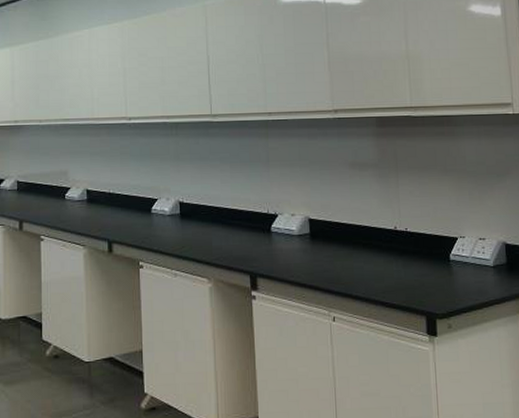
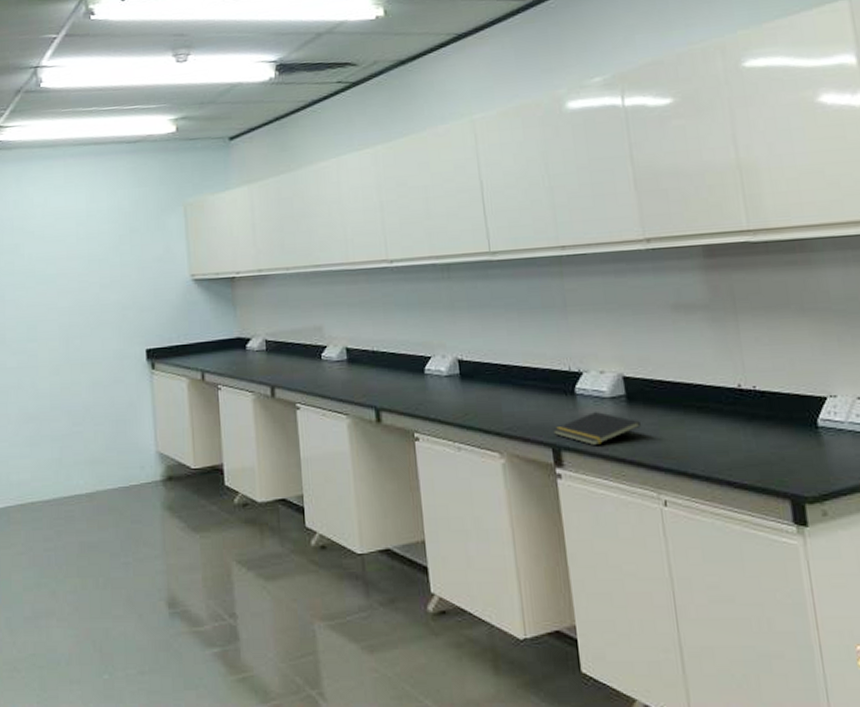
notepad: none [252,246,320,274] -> present [553,412,641,446]

